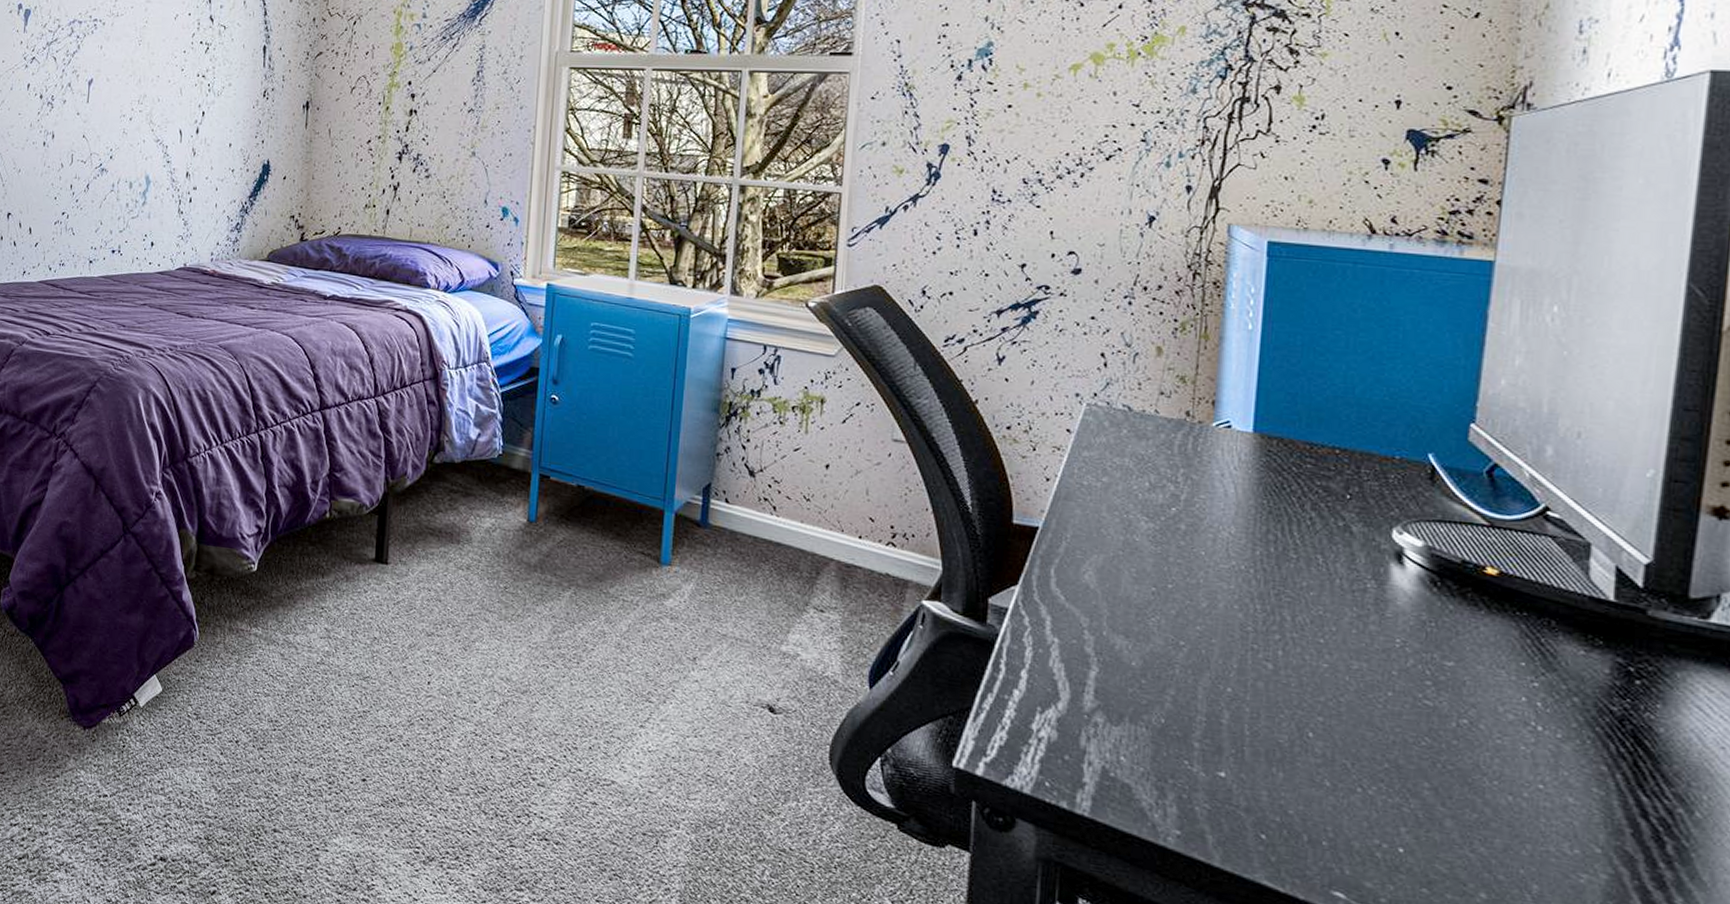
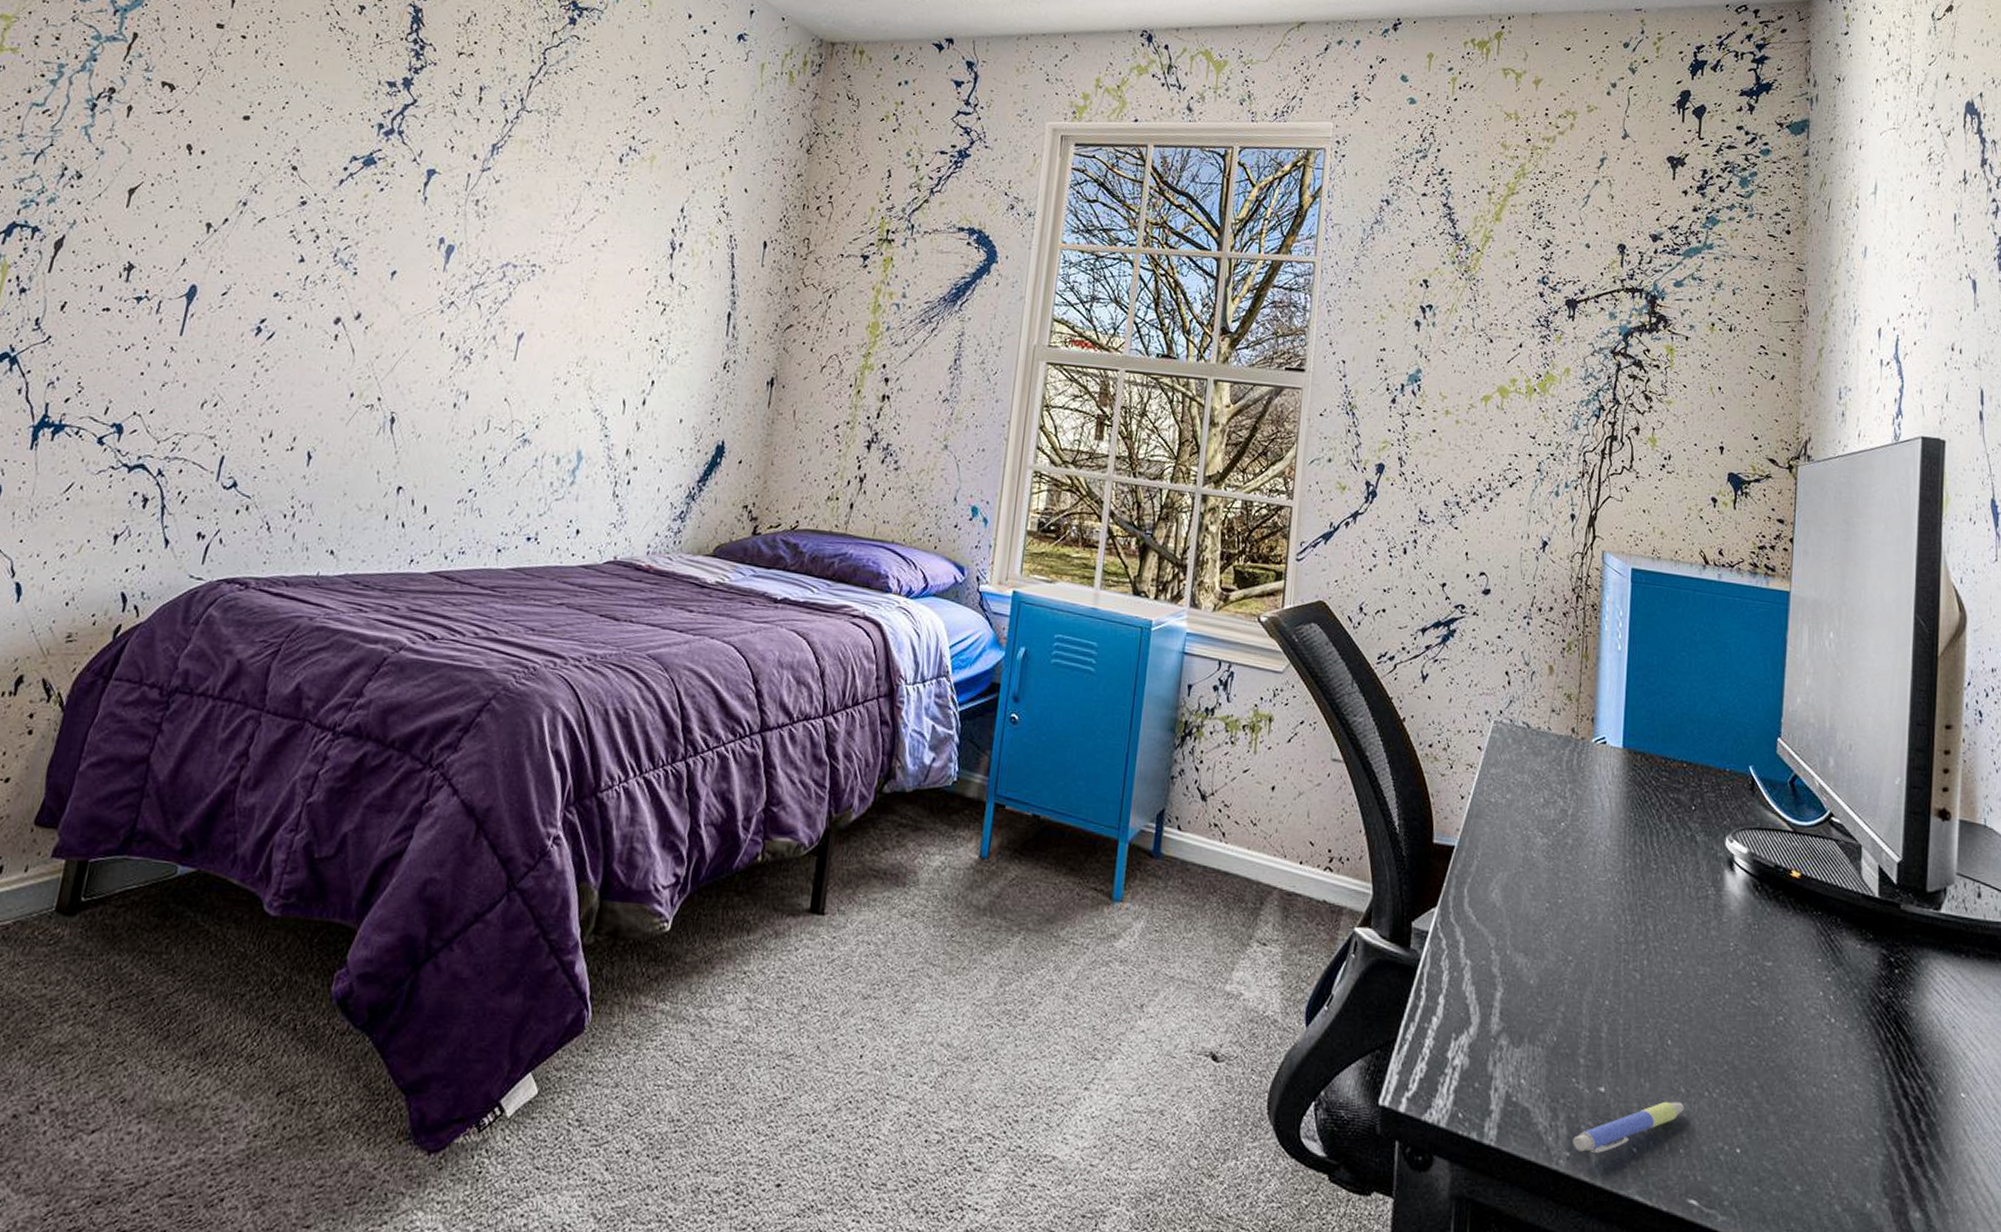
pen: none [1184,792,1329,835] -> present [1573,1101,1684,1153]

